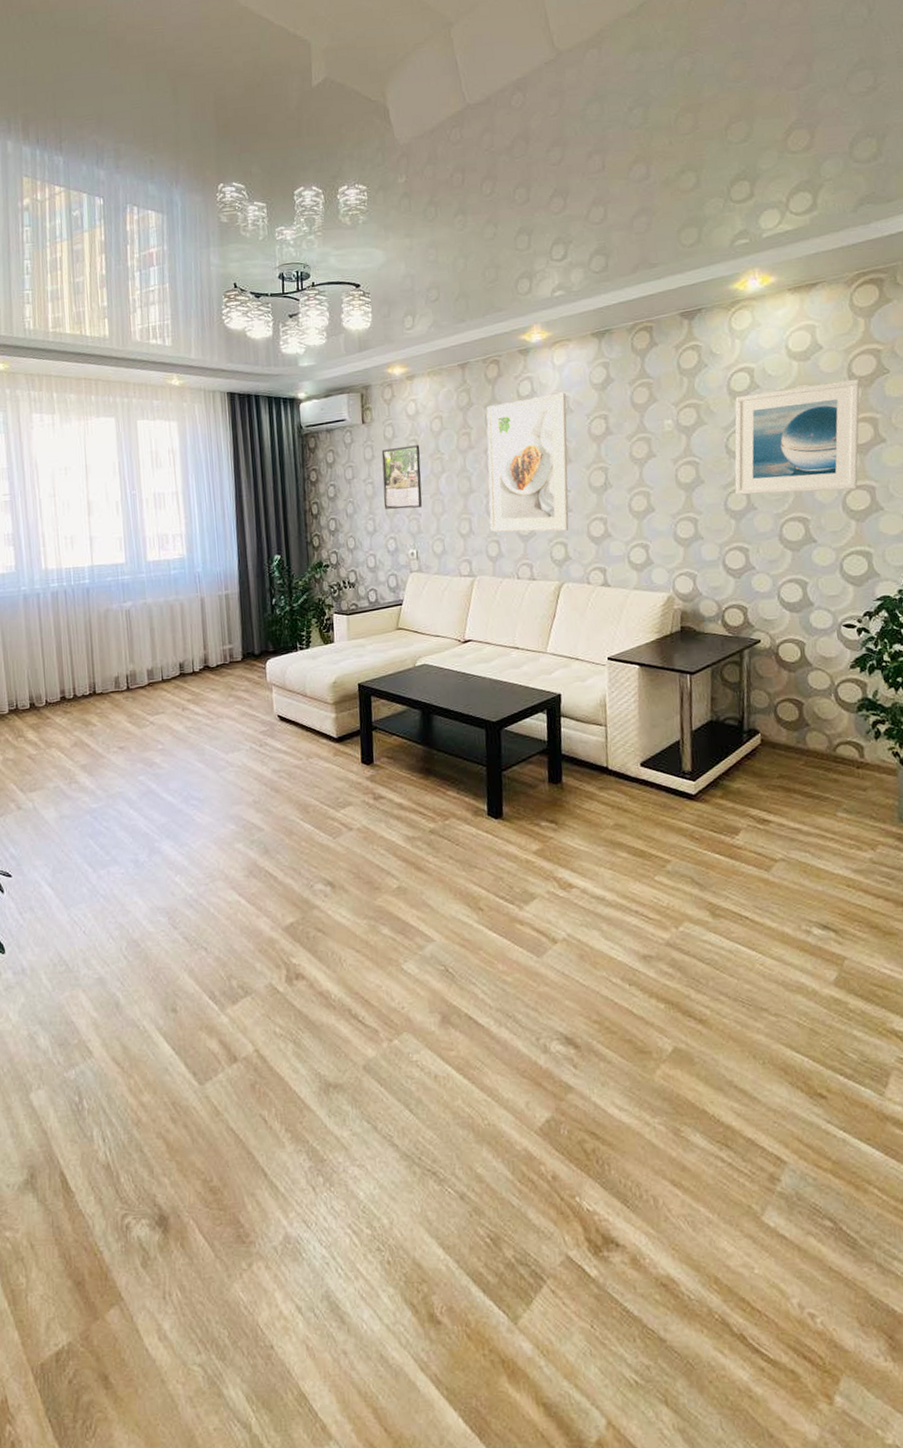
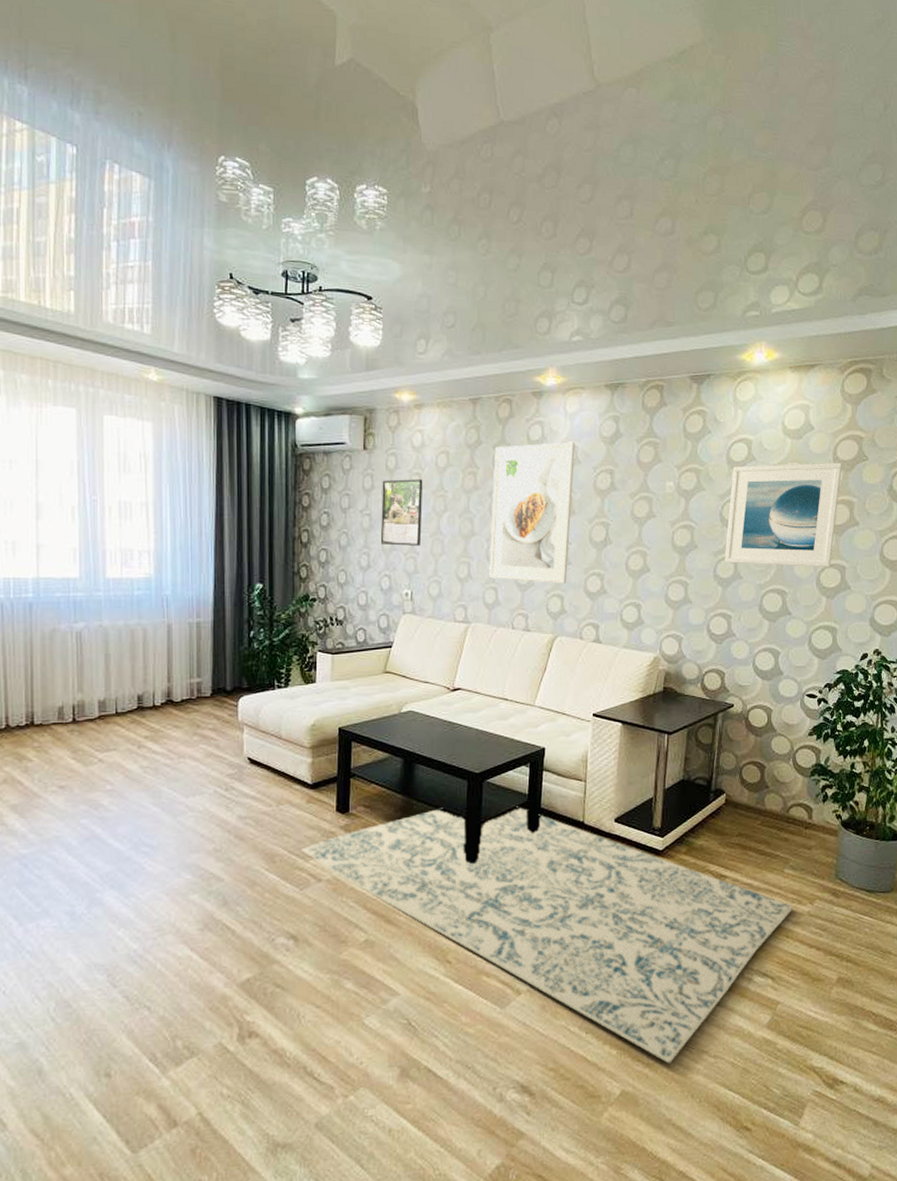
rug: none [331,753,852,1021] -> present [300,806,794,1064]

